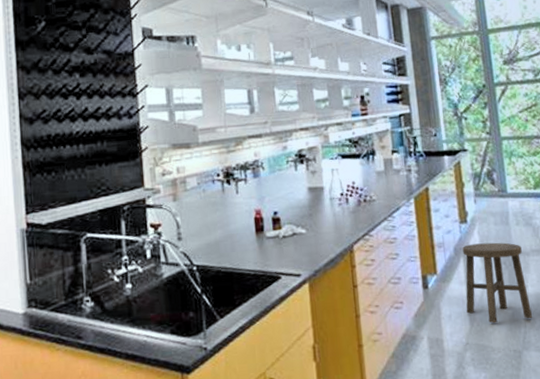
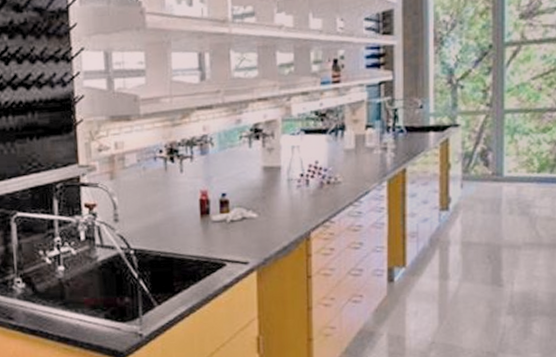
stool: present [462,242,533,323] -> none [436,233,515,322]

